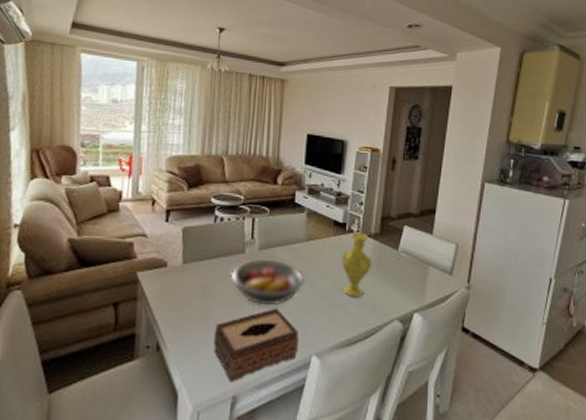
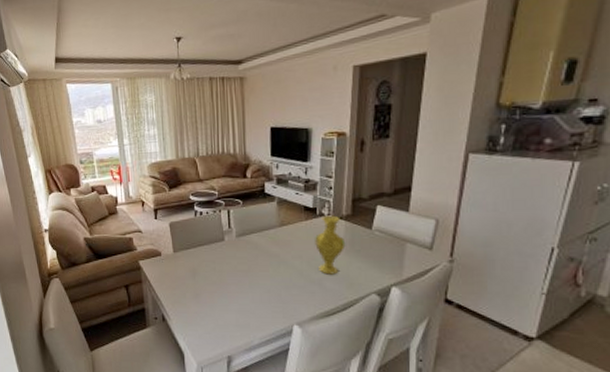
tissue box: present [213,308,299,382] -> none [206,286,280,345]
fruit bowl: present [230,258,304,306] -> none [214,244,281,284]

